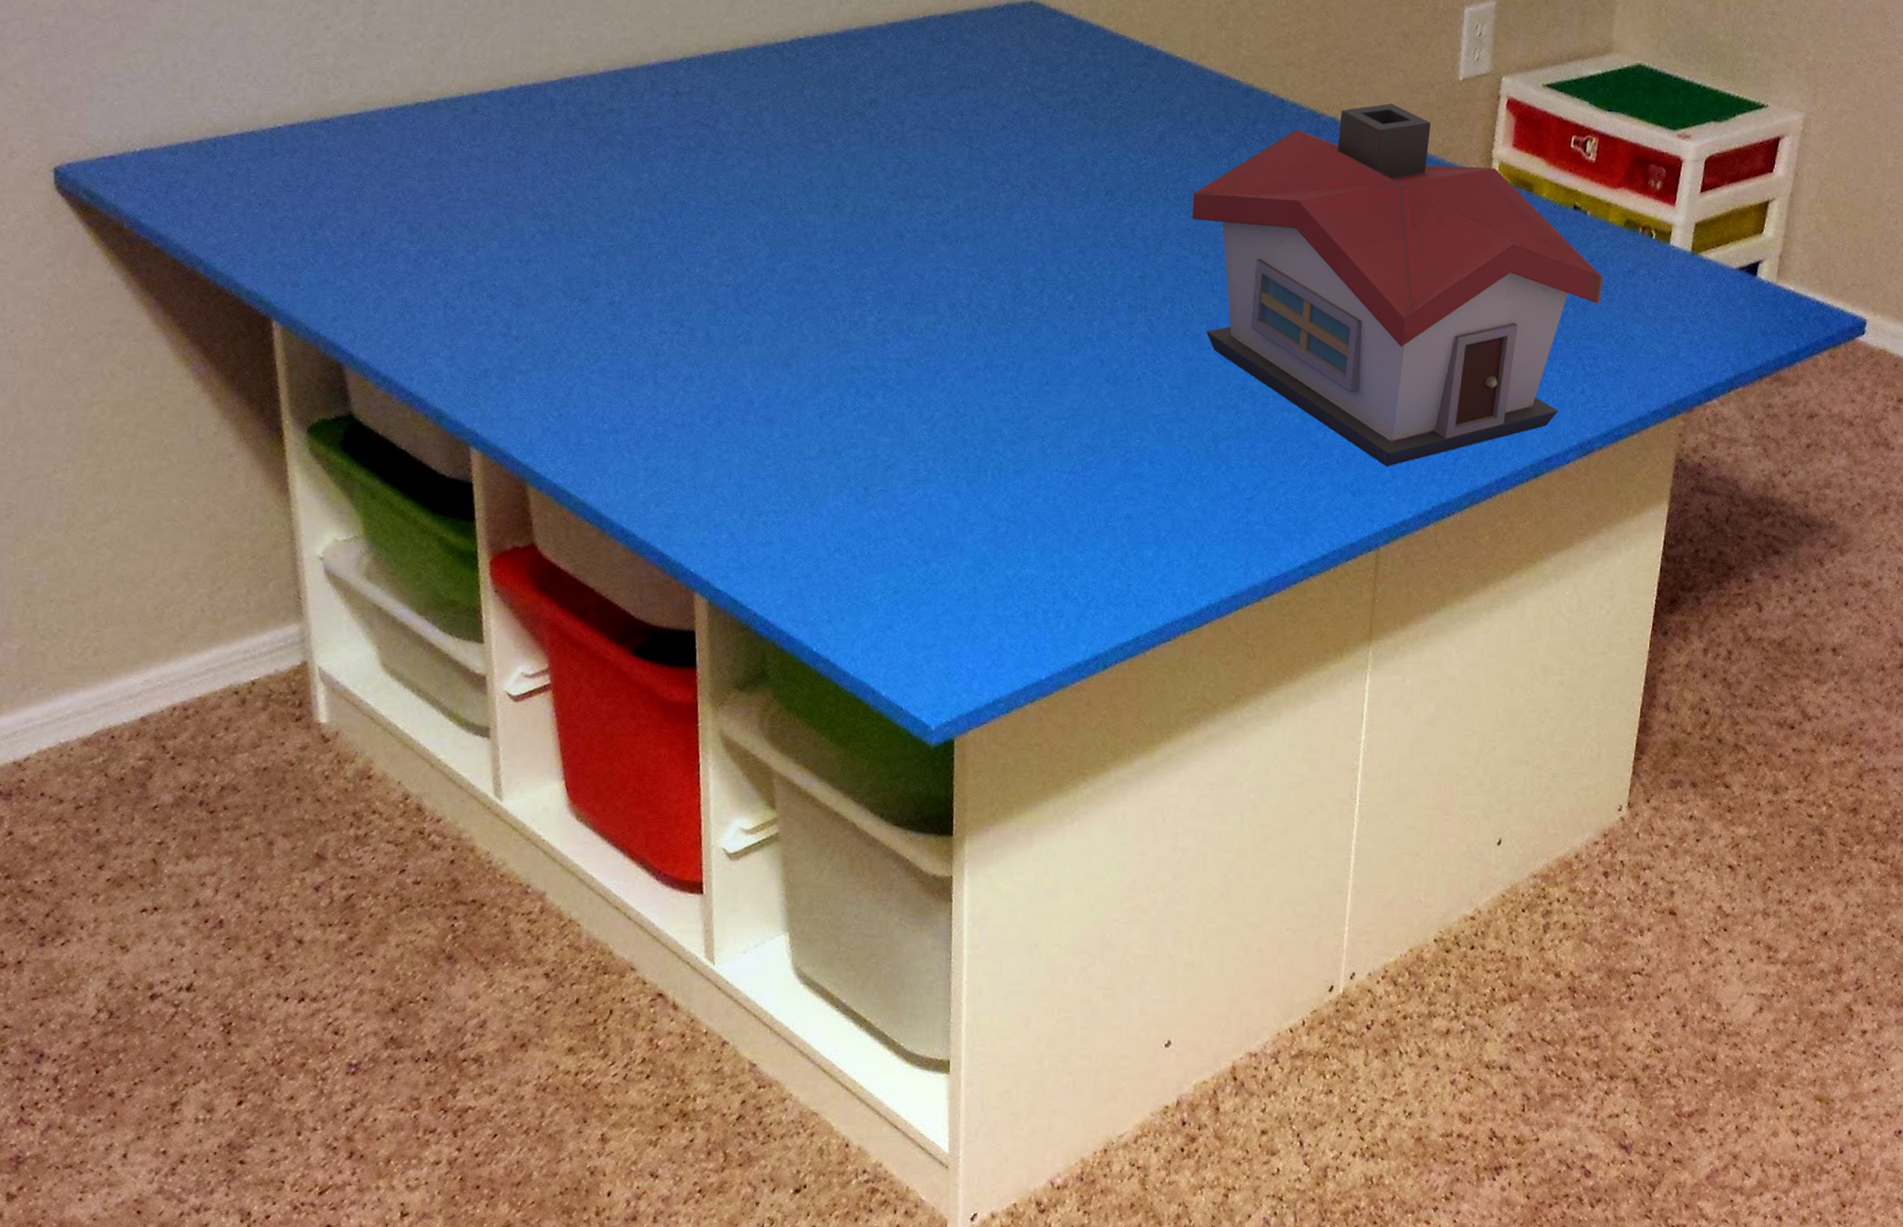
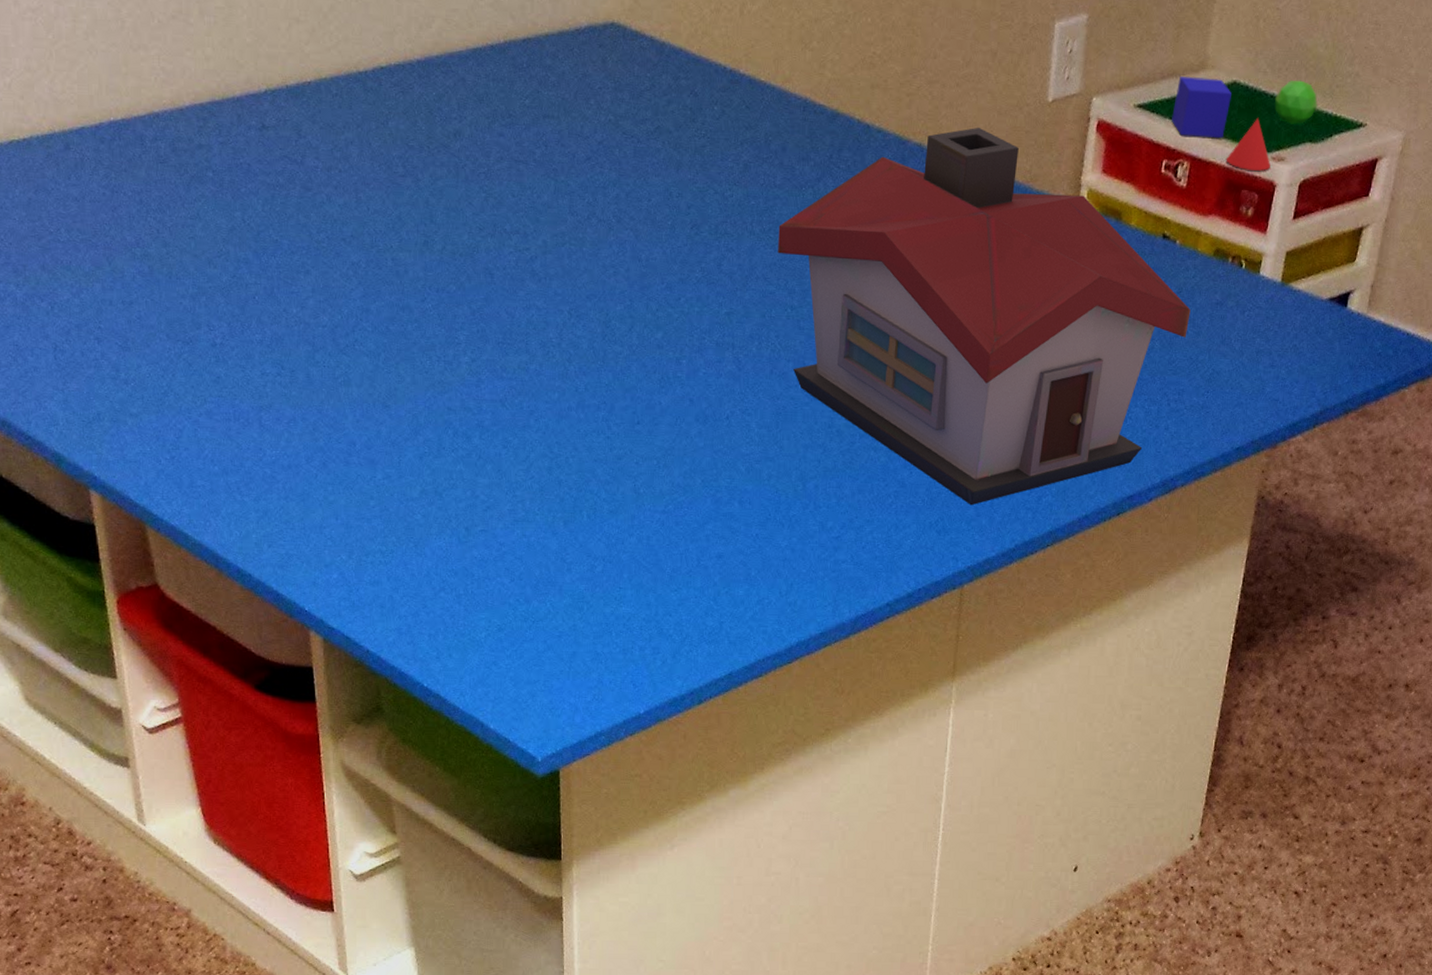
toy block set: none [1579,58,1720,147] -> present [1172,76,1318,171]

